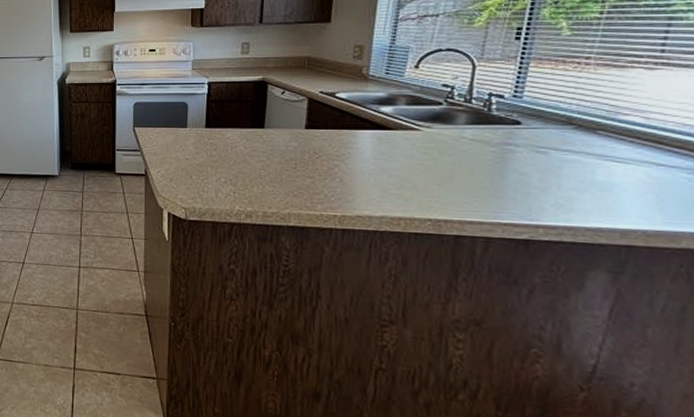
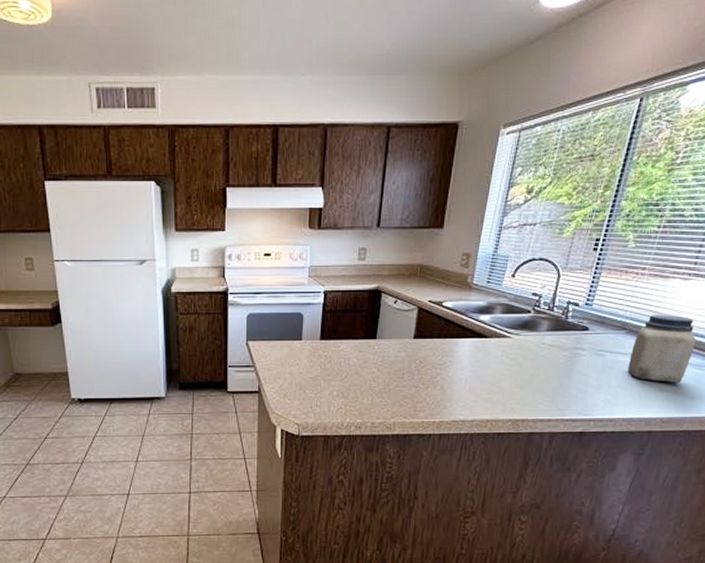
jar: none [583,108,681,190] -> present [628,314,696,384]

